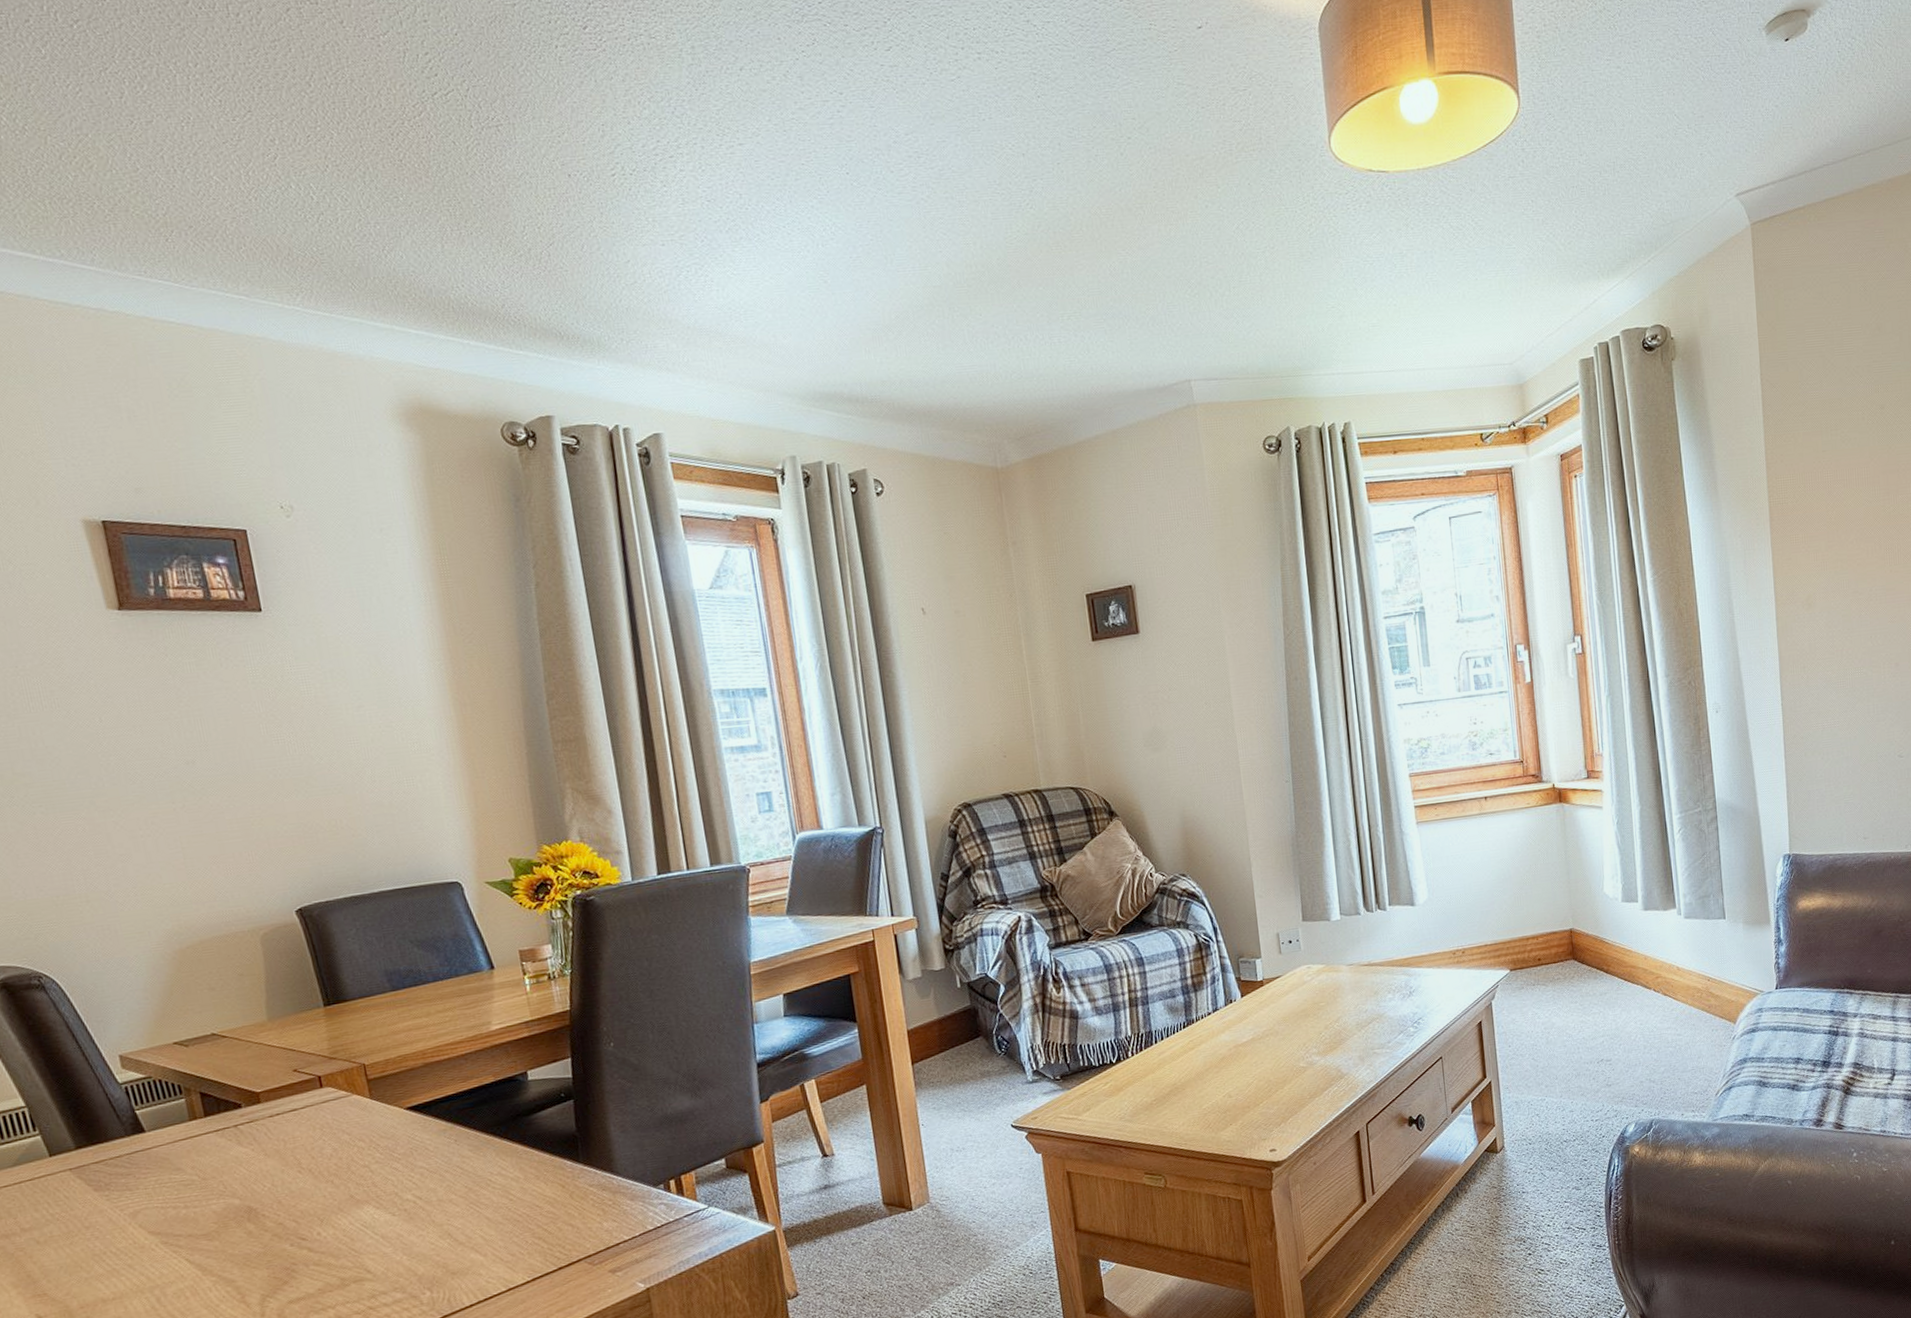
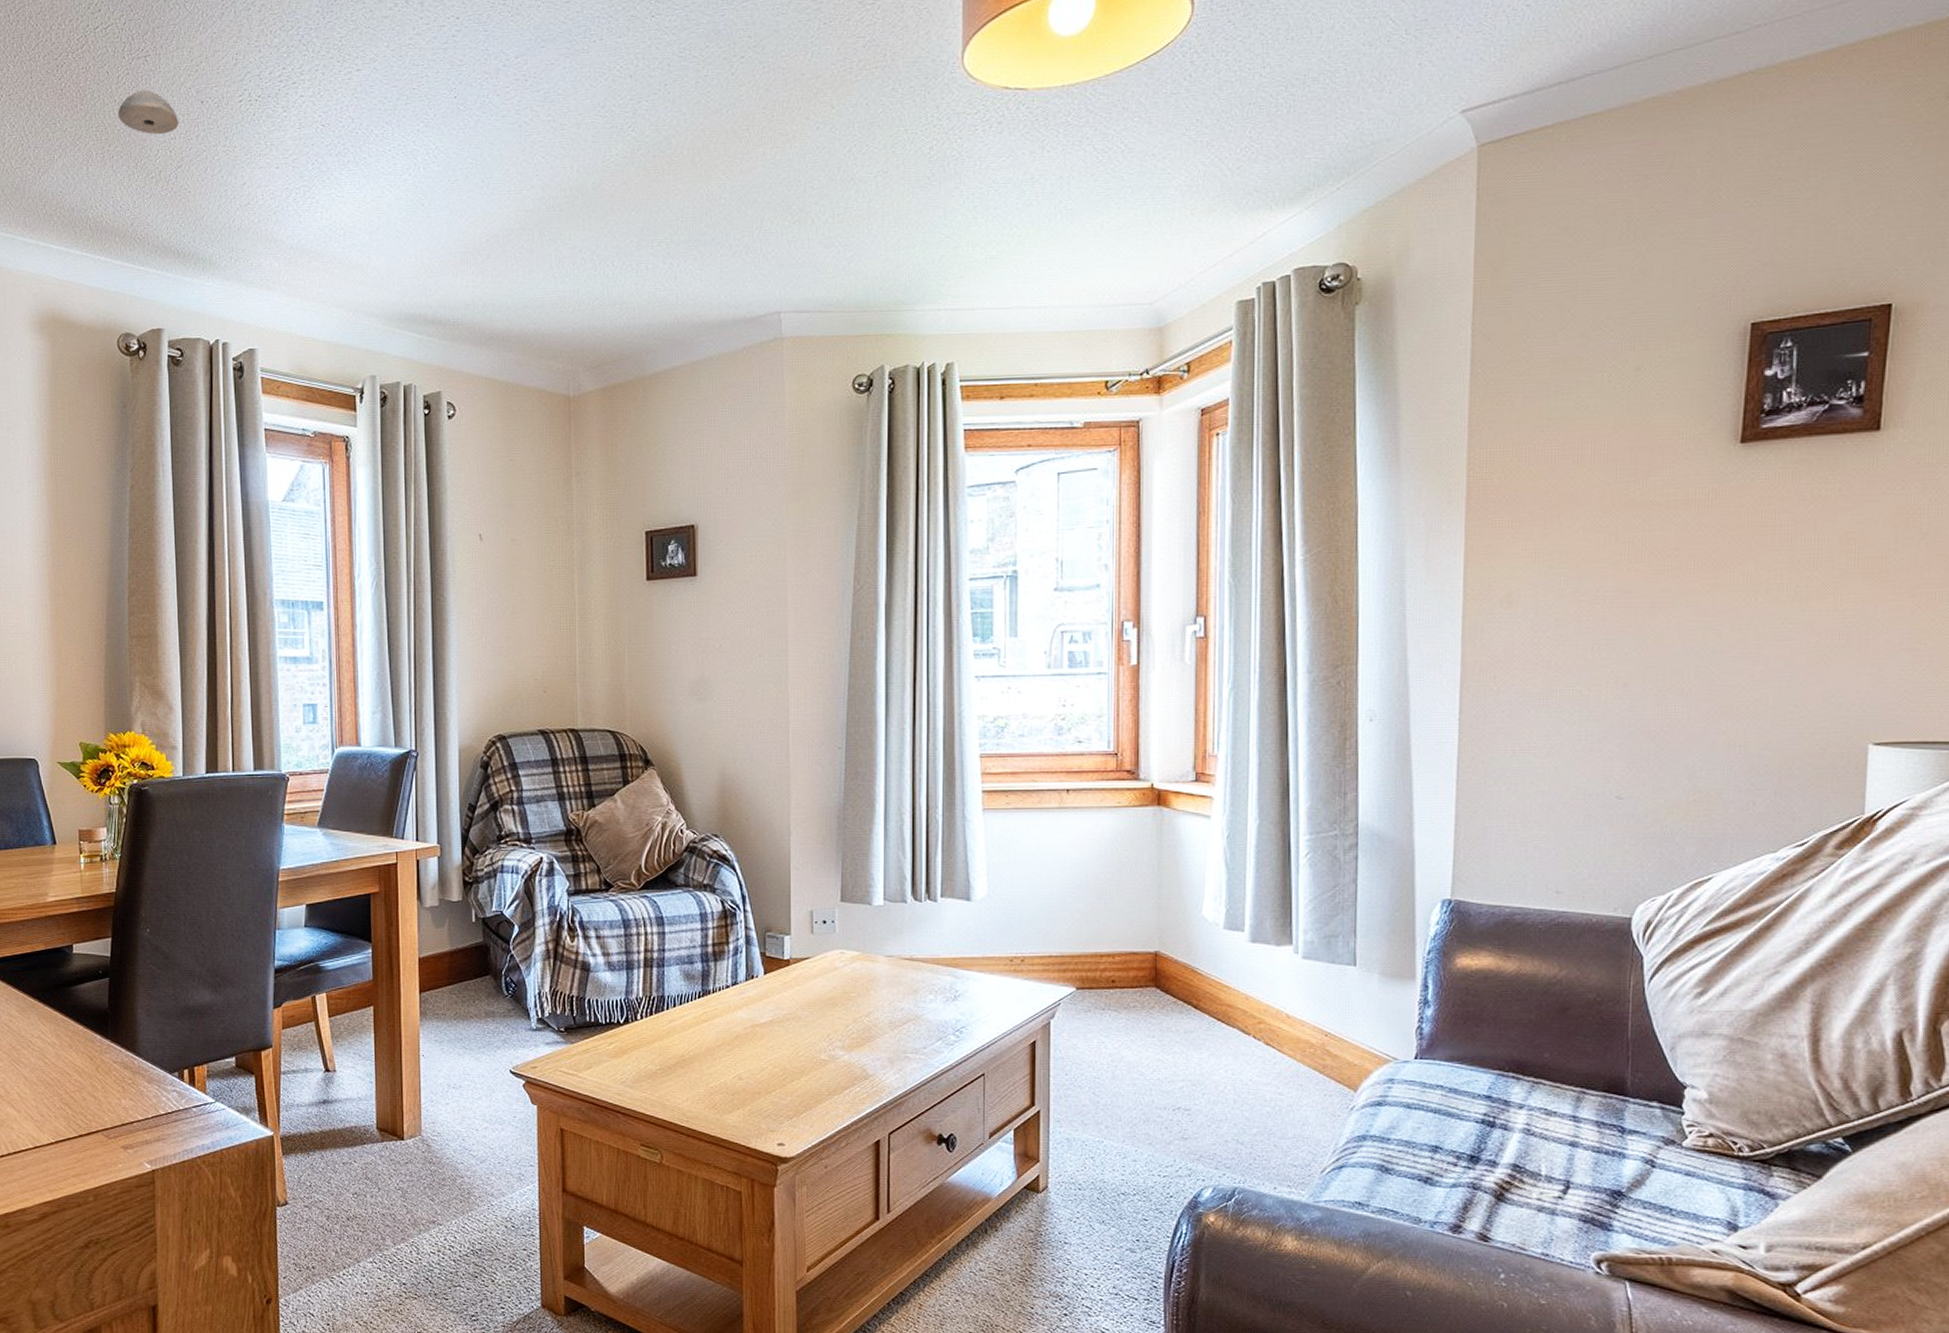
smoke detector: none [471,162,546,210] -> present [118,90,179,135]

